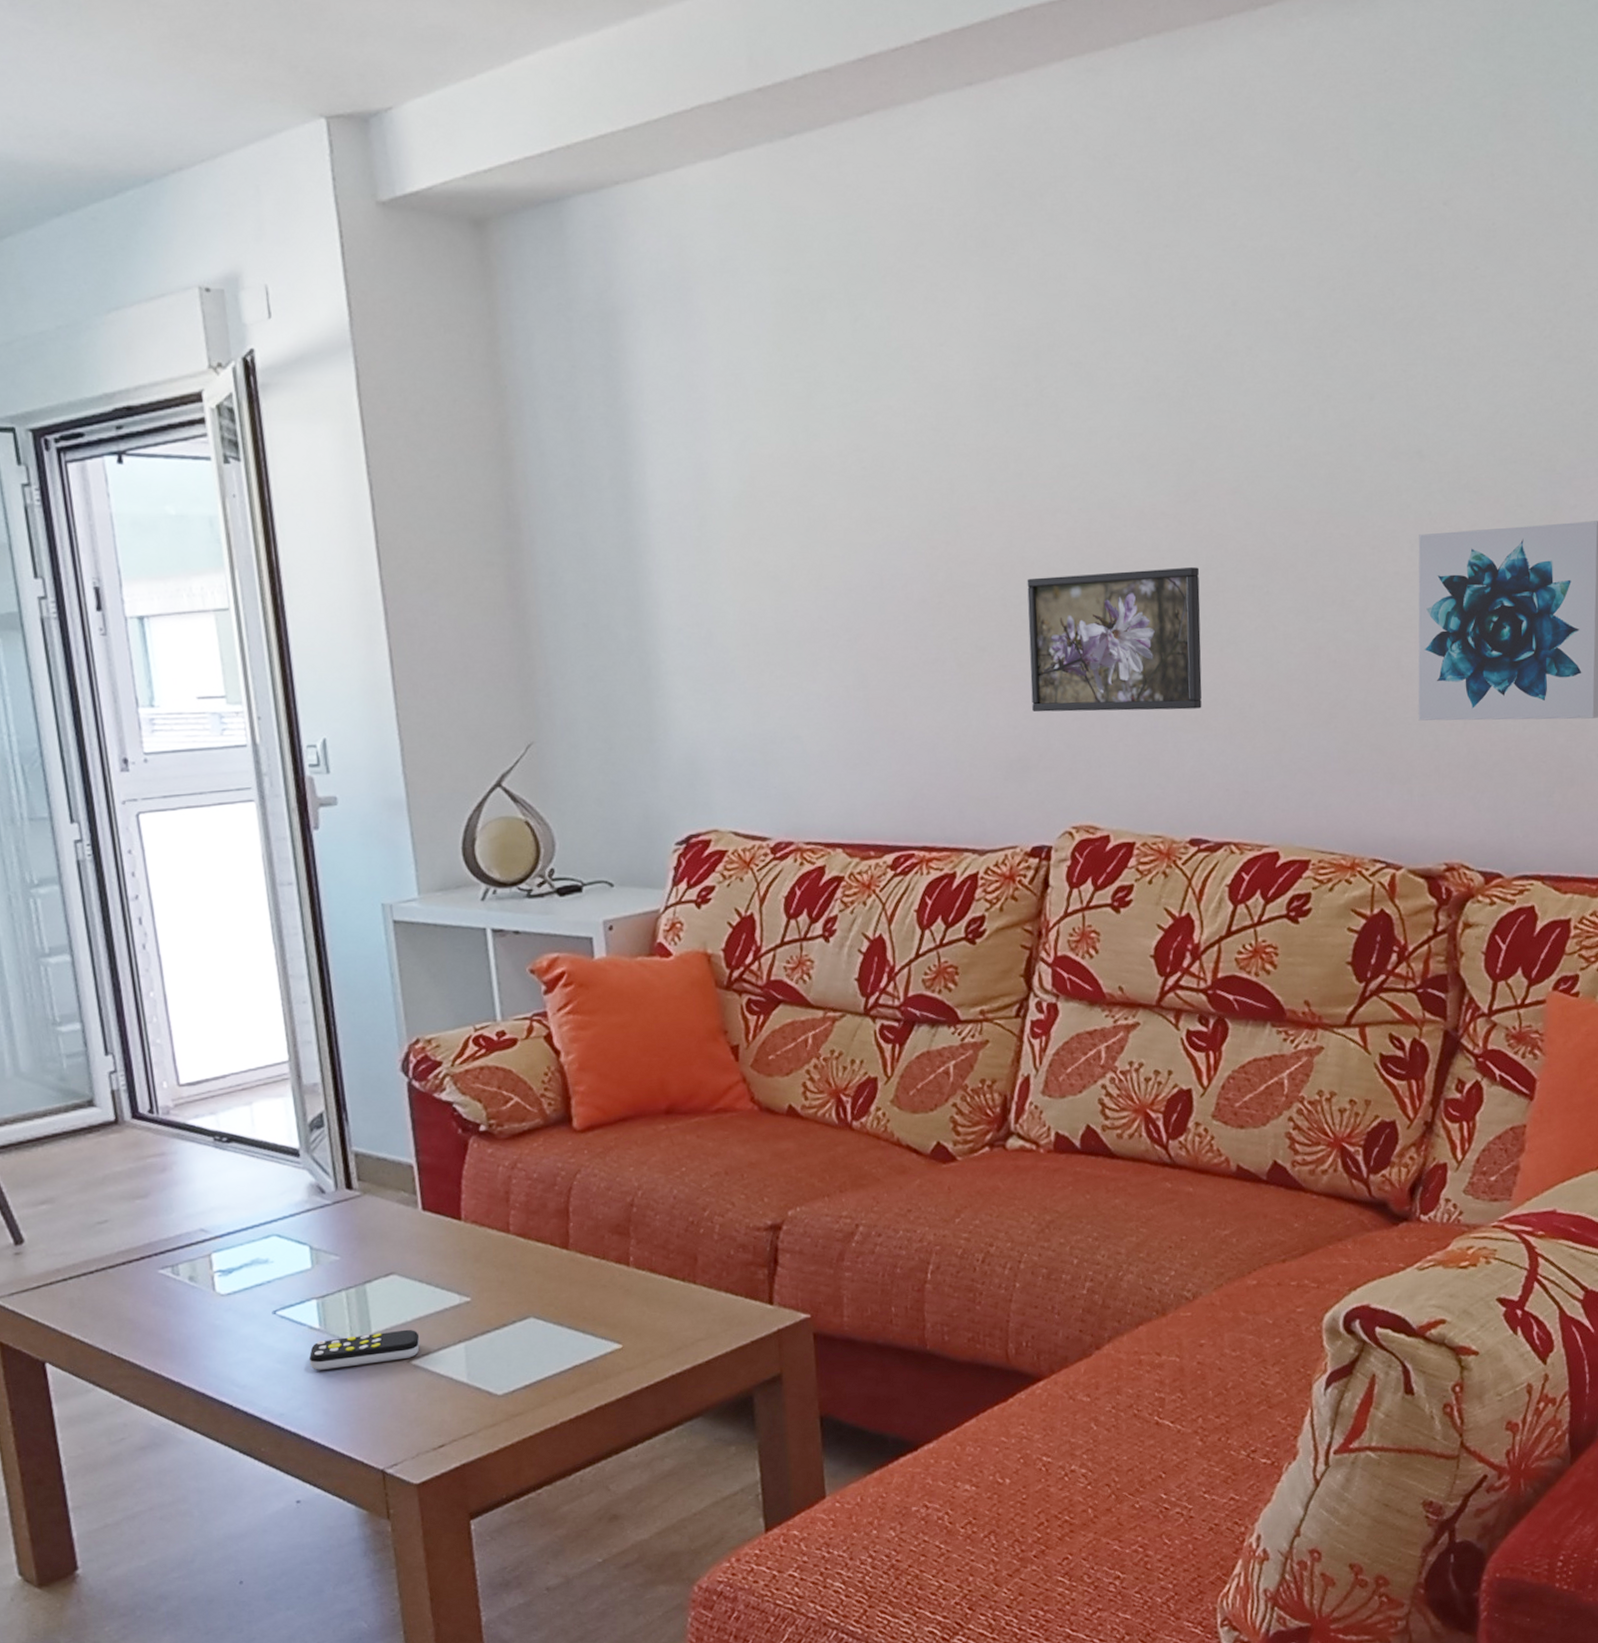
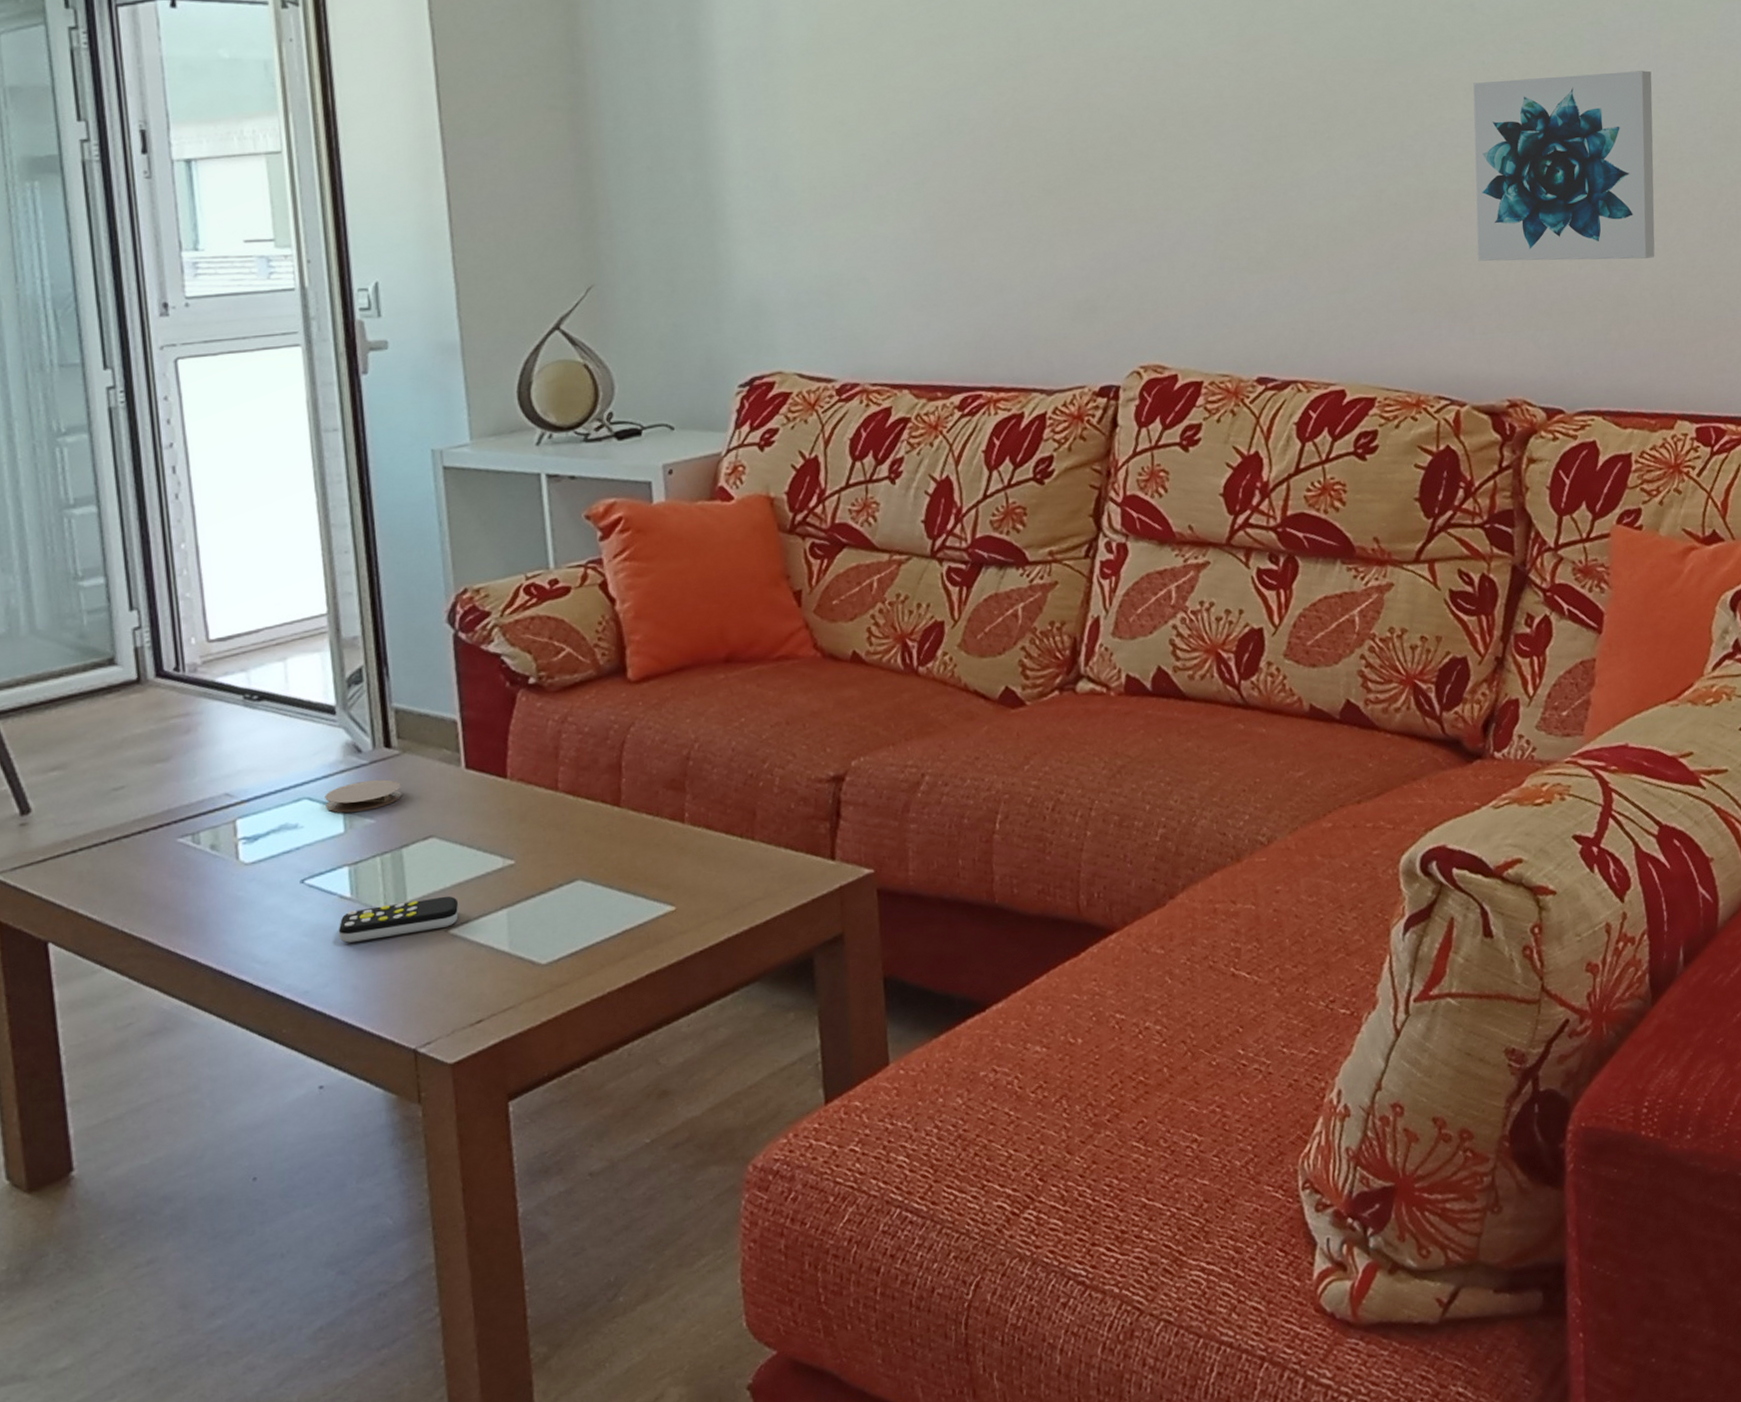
coaster: none [292,1219,364,1250] -> present [325,779,402,813]
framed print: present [1027,567,1202,712] -> none [1093,113,1267,254]

